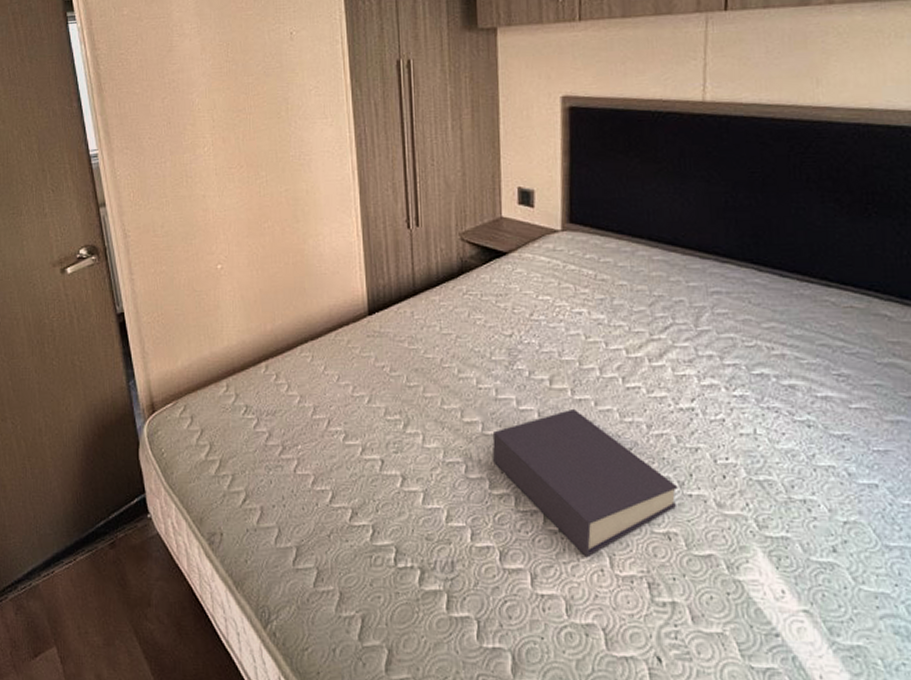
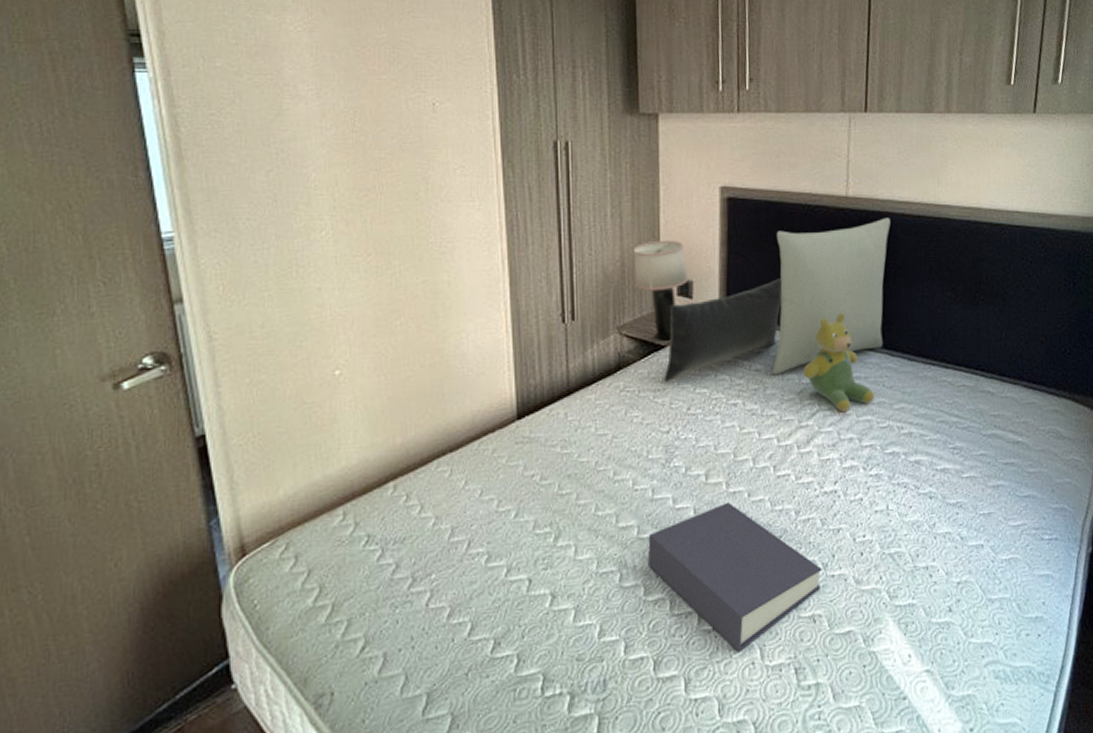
table lamp: none [473,150,530,248] -> present [633,239,689,341]
pillow: none [507,186,630,289] -> present [665,277,783,383]
pillow: none [621,122,757,284] -> present [773,217,890,374]
teddy bear: none [654,223,739,328] -> present [803,312,875,413]

